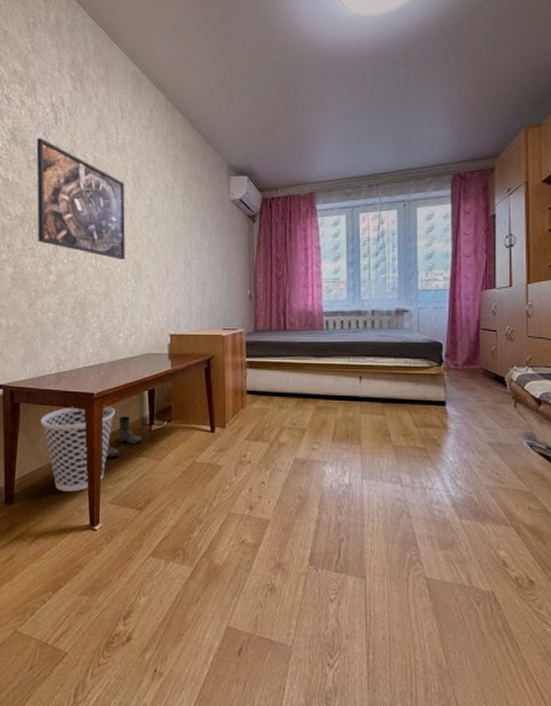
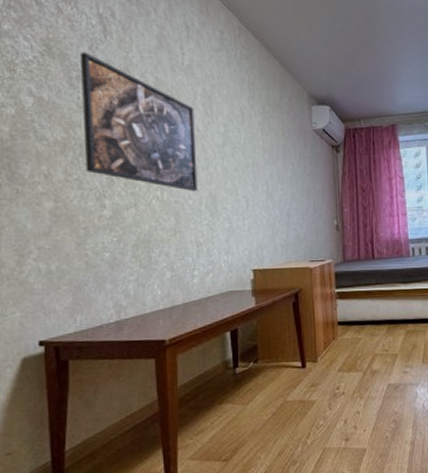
wastebasket: present [40,405,115,492] -> none [97,351,192,456]
boots: present [106,416,143,457] -> none [183,362,226,409]

